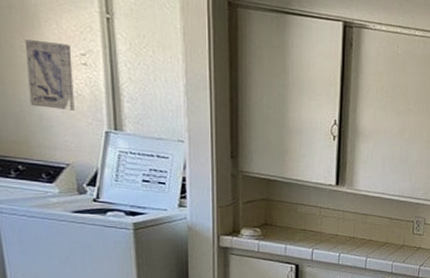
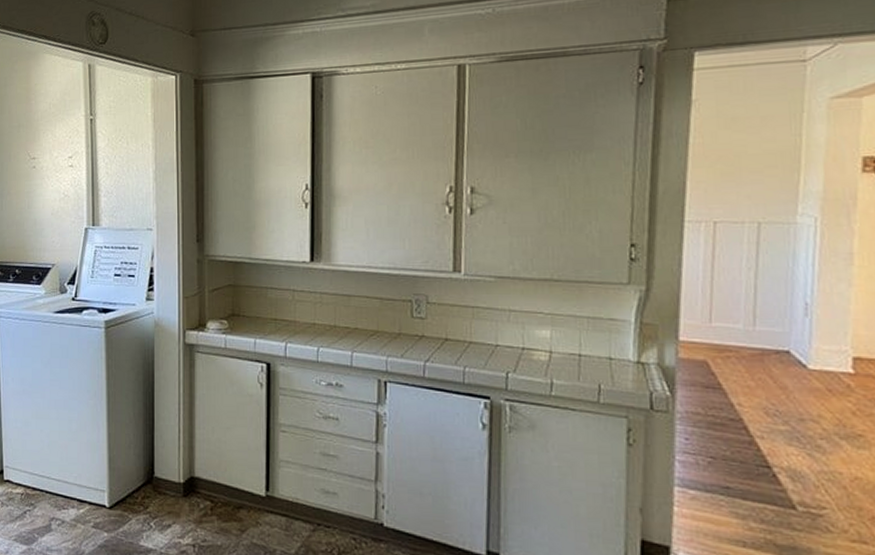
wall art: present [24,39,75,111] -> none [27,150,62,212]

